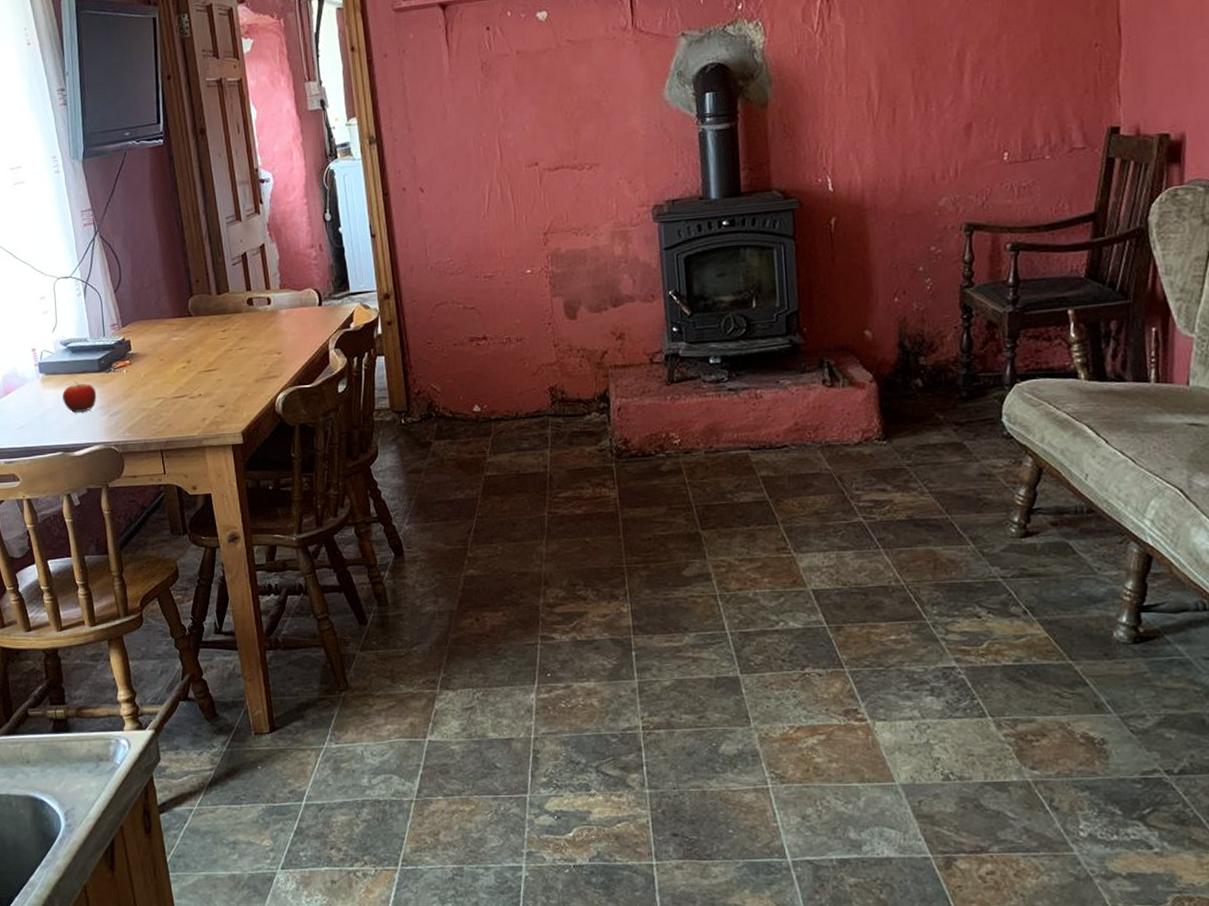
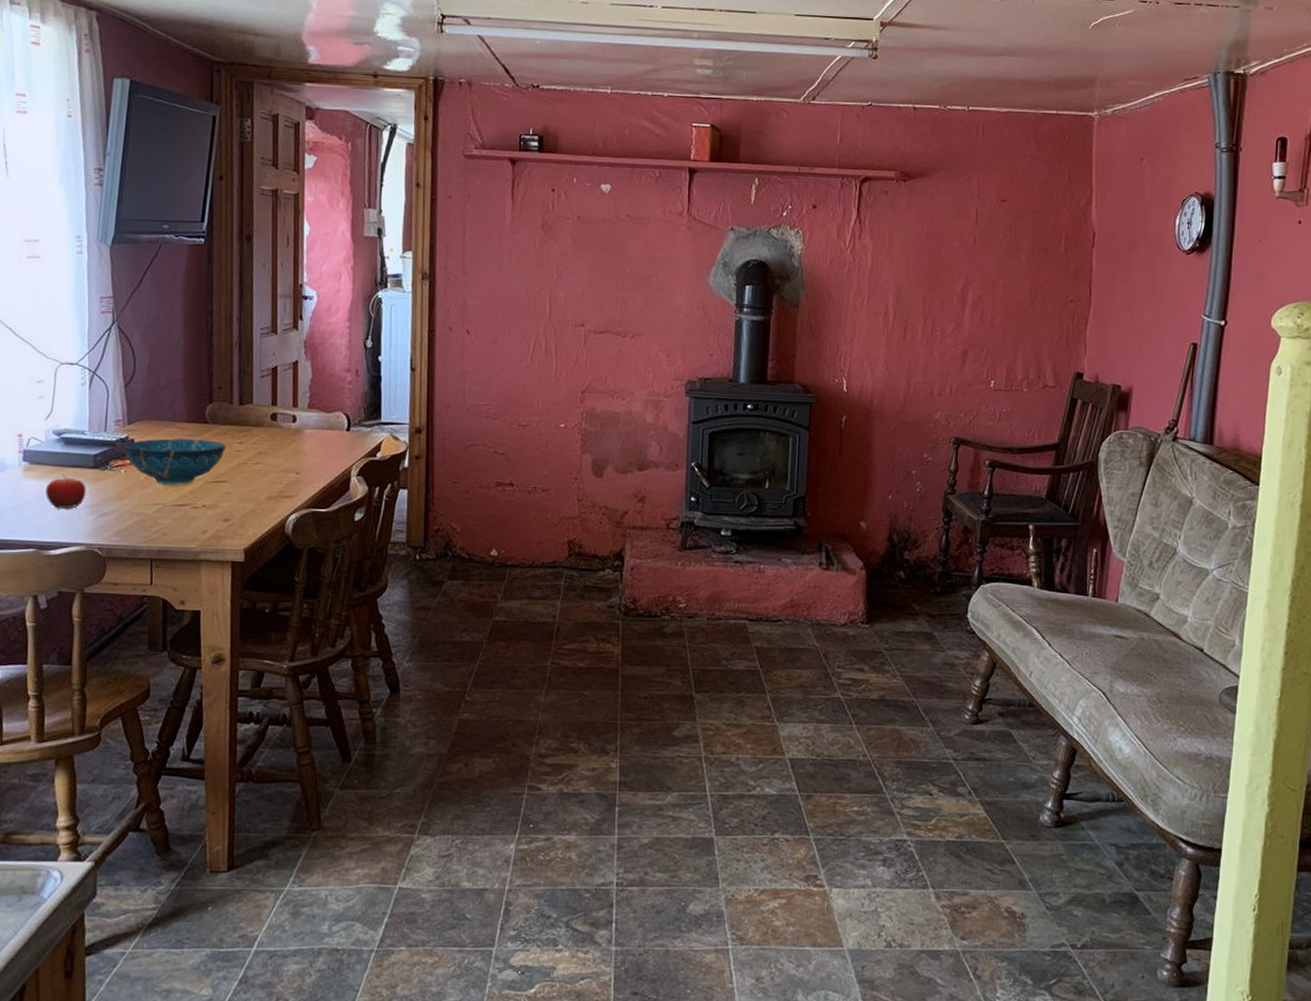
decorative bowl: none [121,332,211,380] -> present [123,438,226,485]

